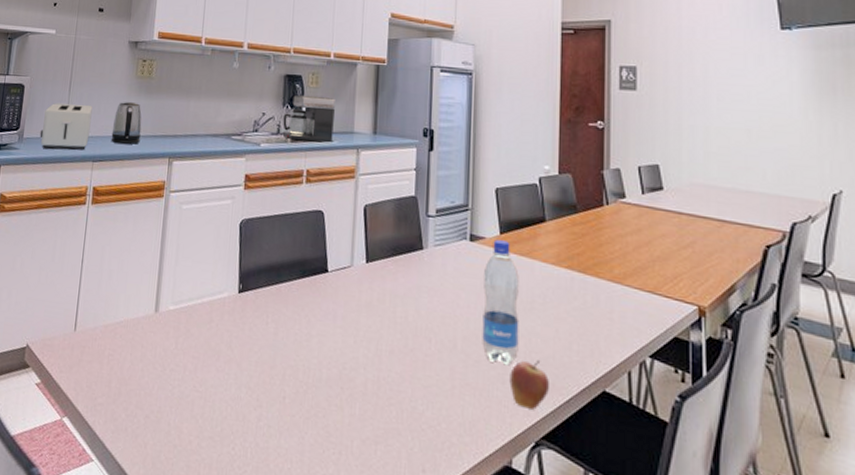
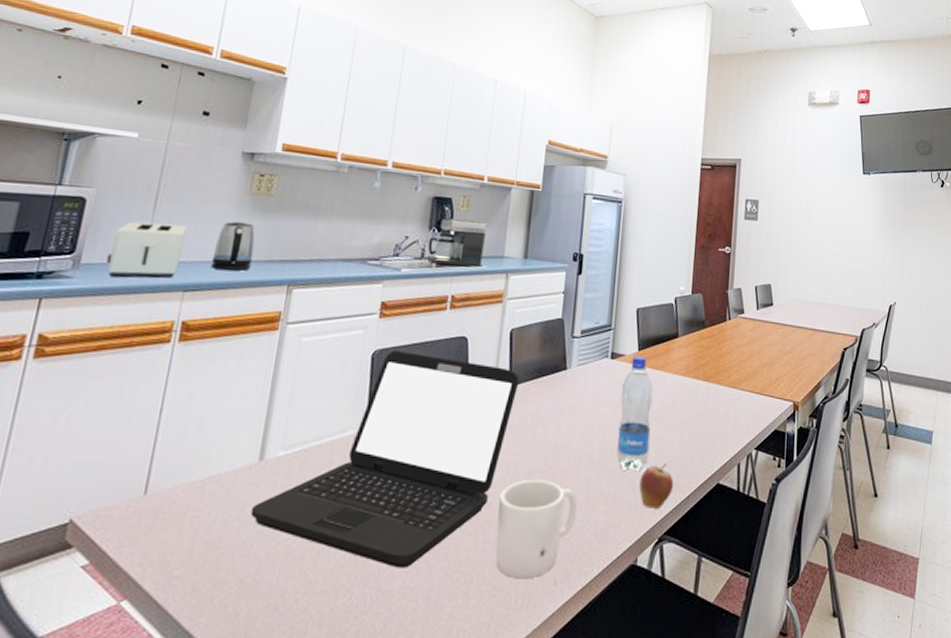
laptop: none [151,220,376,429] -> present [250,350,520,568]
mug: none [361,358,442,461] -> present [495,479,577,579]

